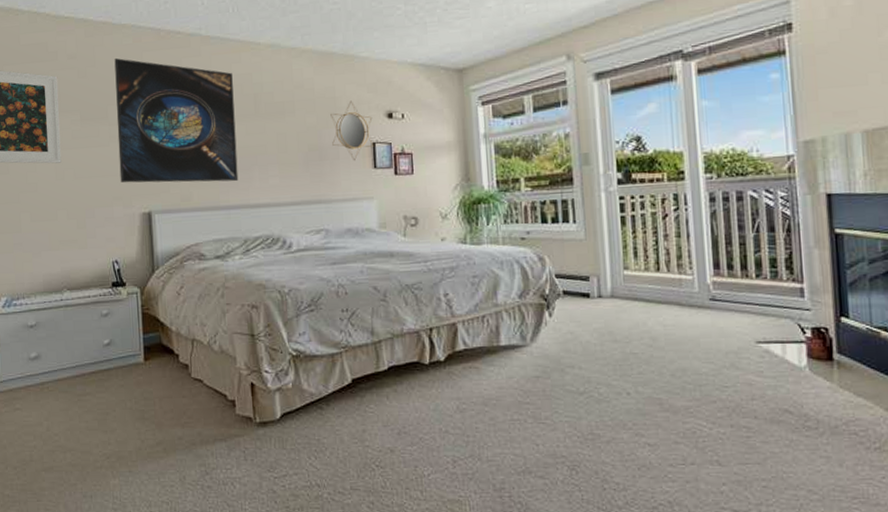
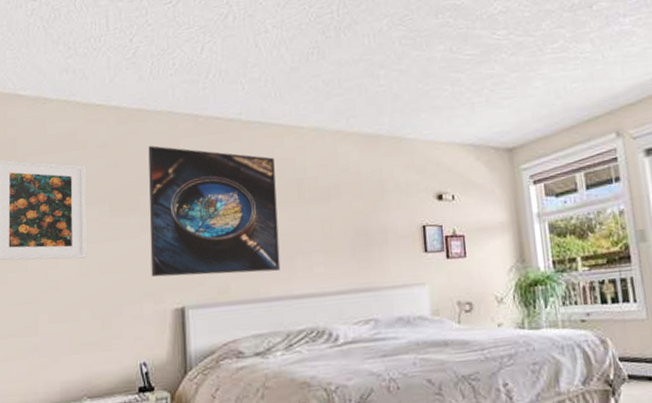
home mirror: present [330,100,374,161] -> none [378,183,425,246]

